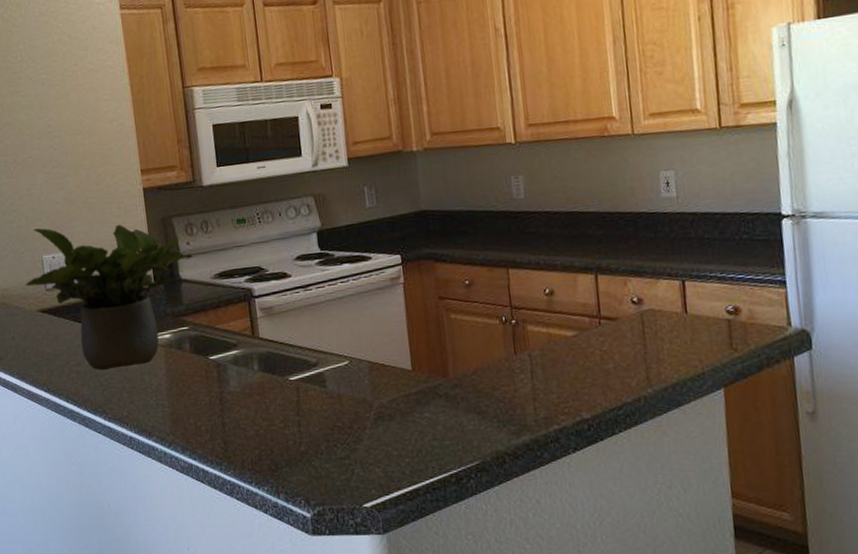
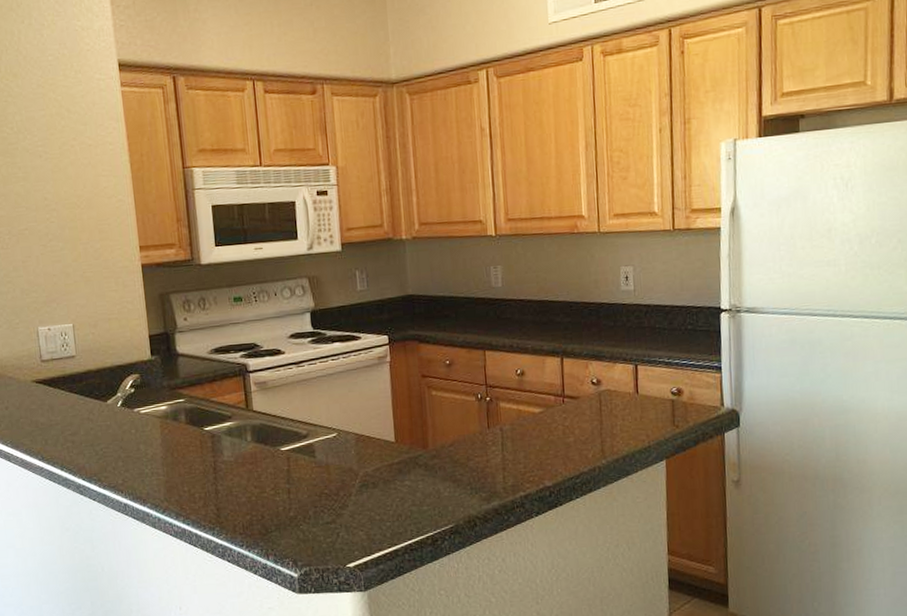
potted plant: present [26,224,193,371] -> none [20,298,190,441]

